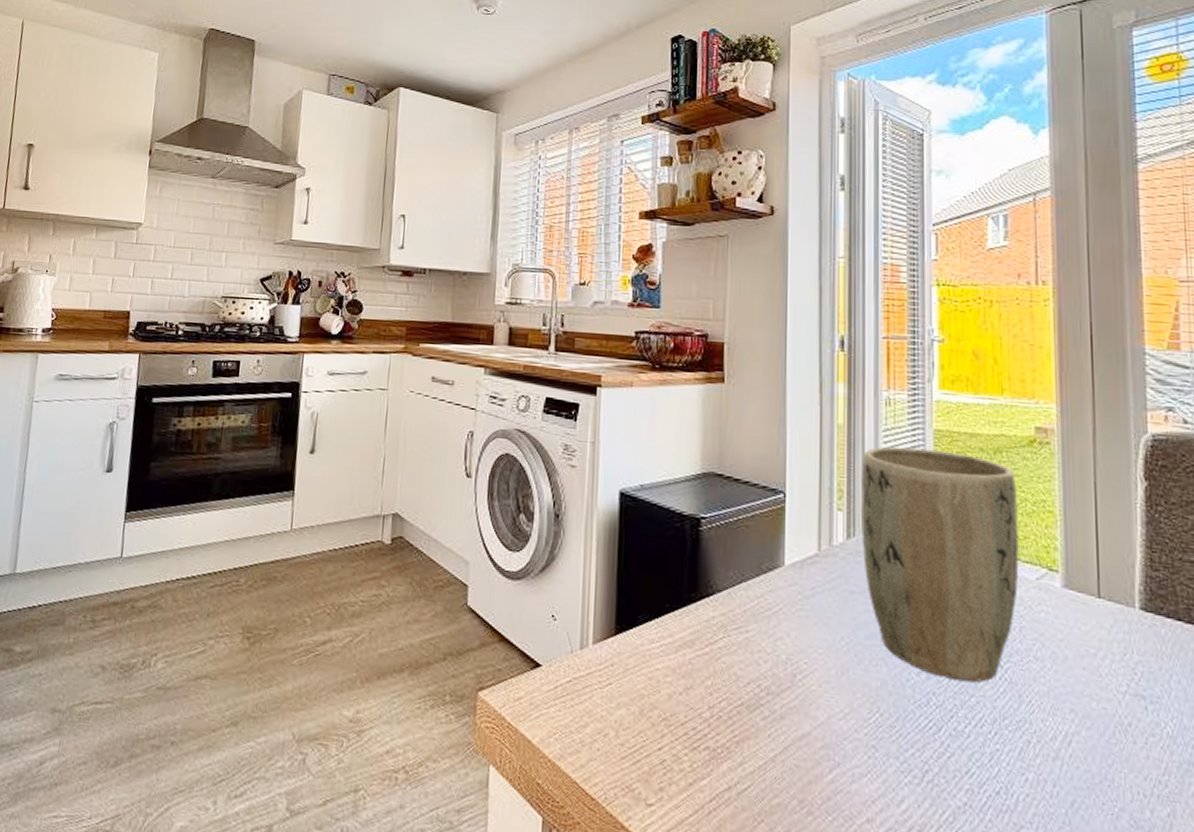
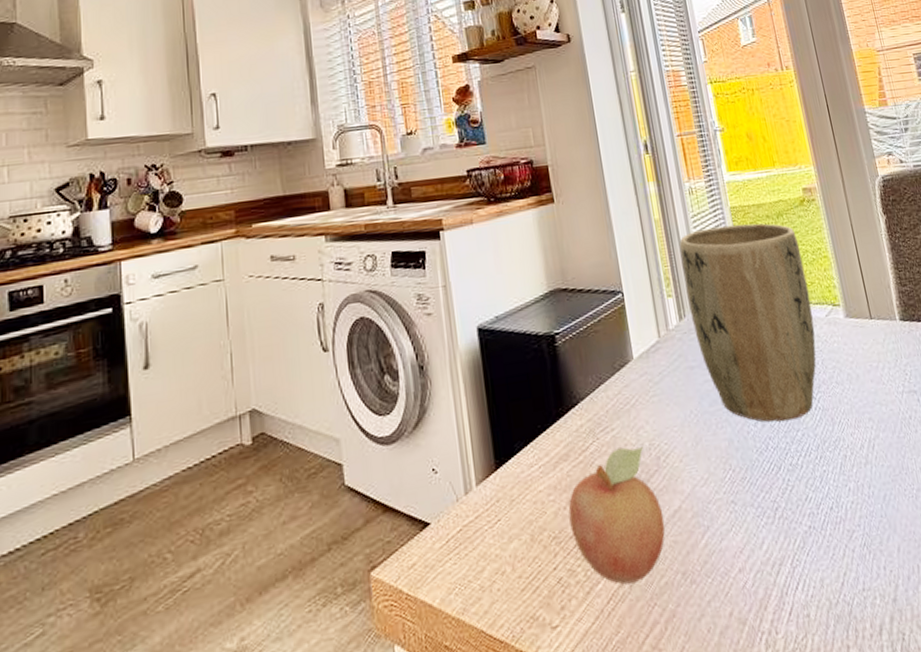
fruit: none [683,651,789,792] -> present [568,447,665,585]

